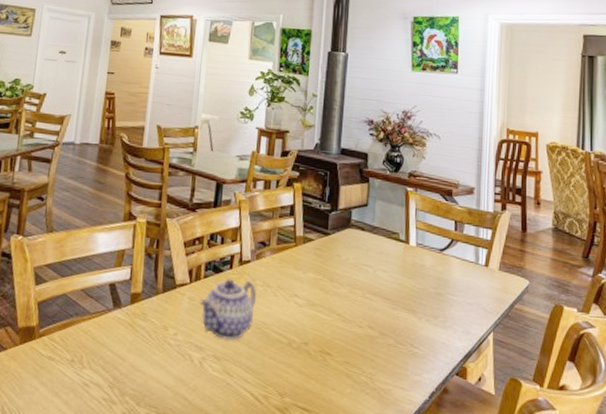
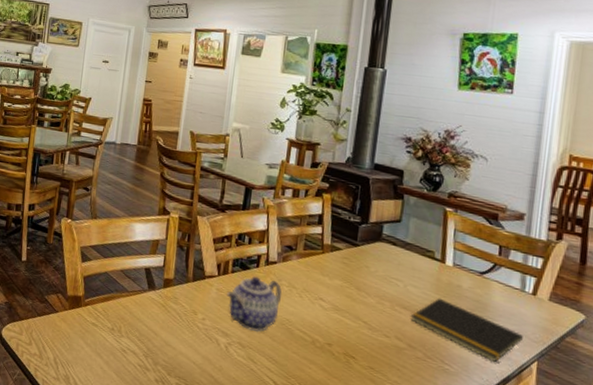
notepad: none [380,280,480,339] -> present [410,298,523,363]

